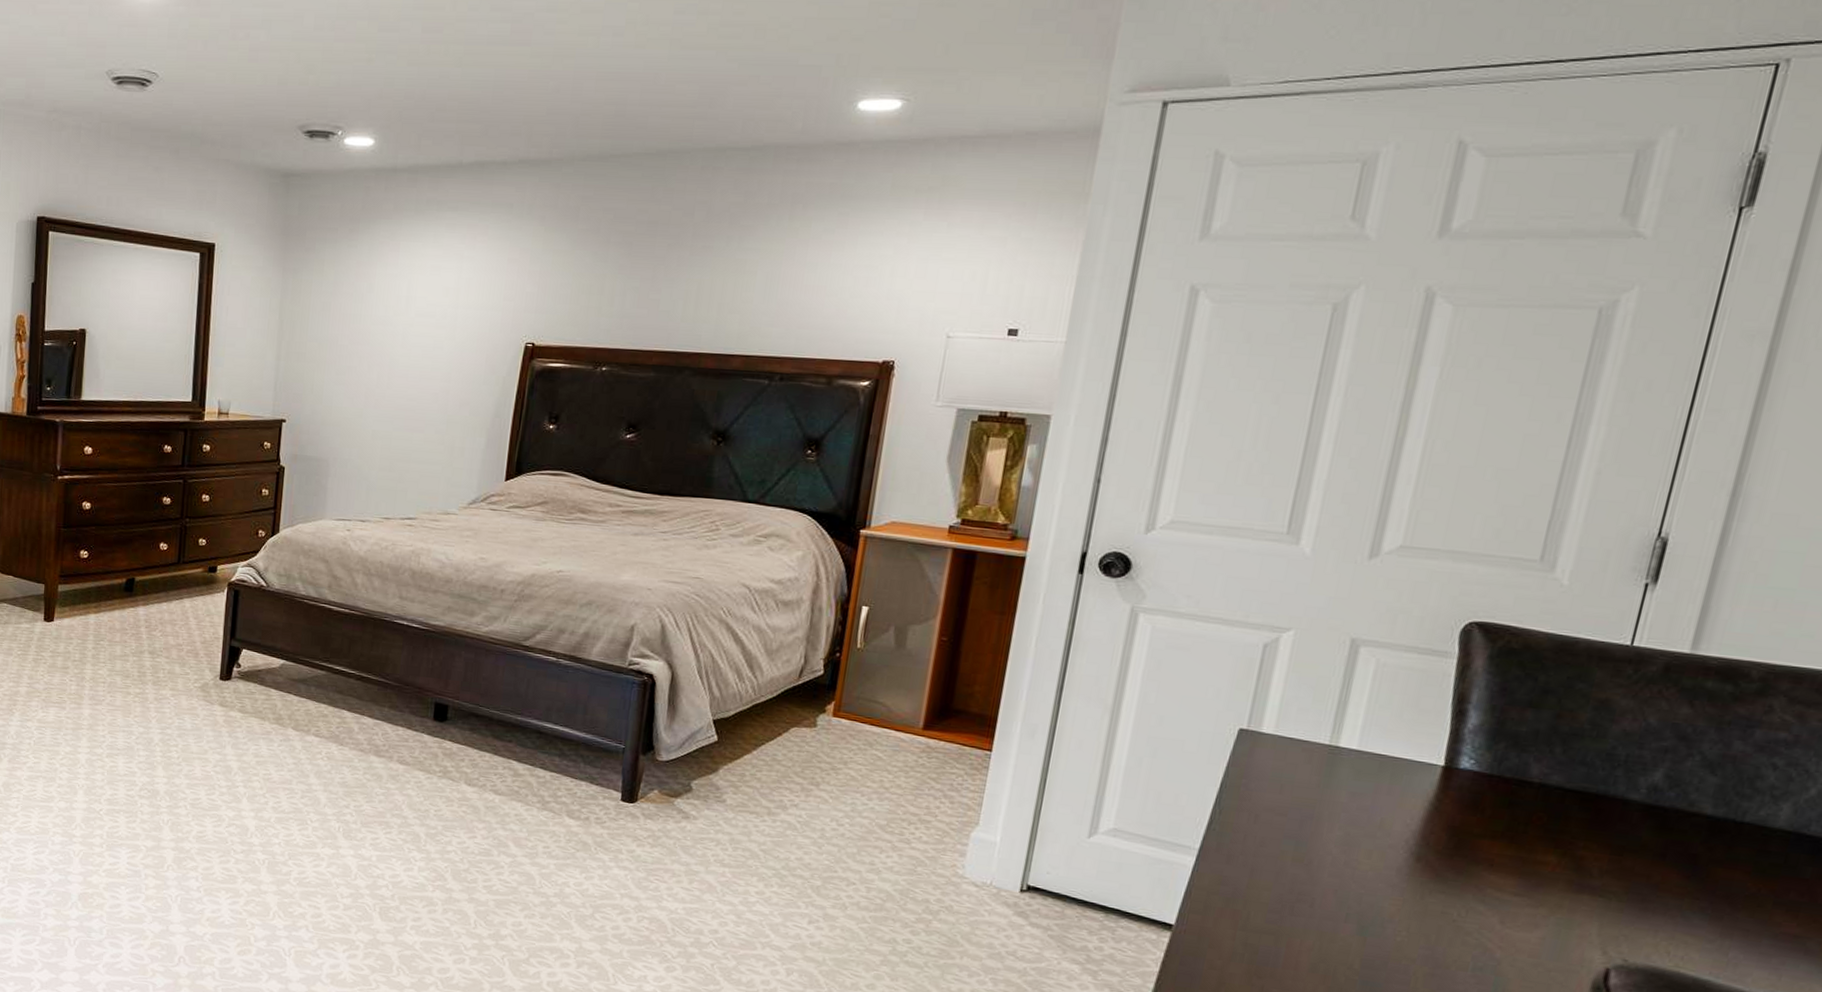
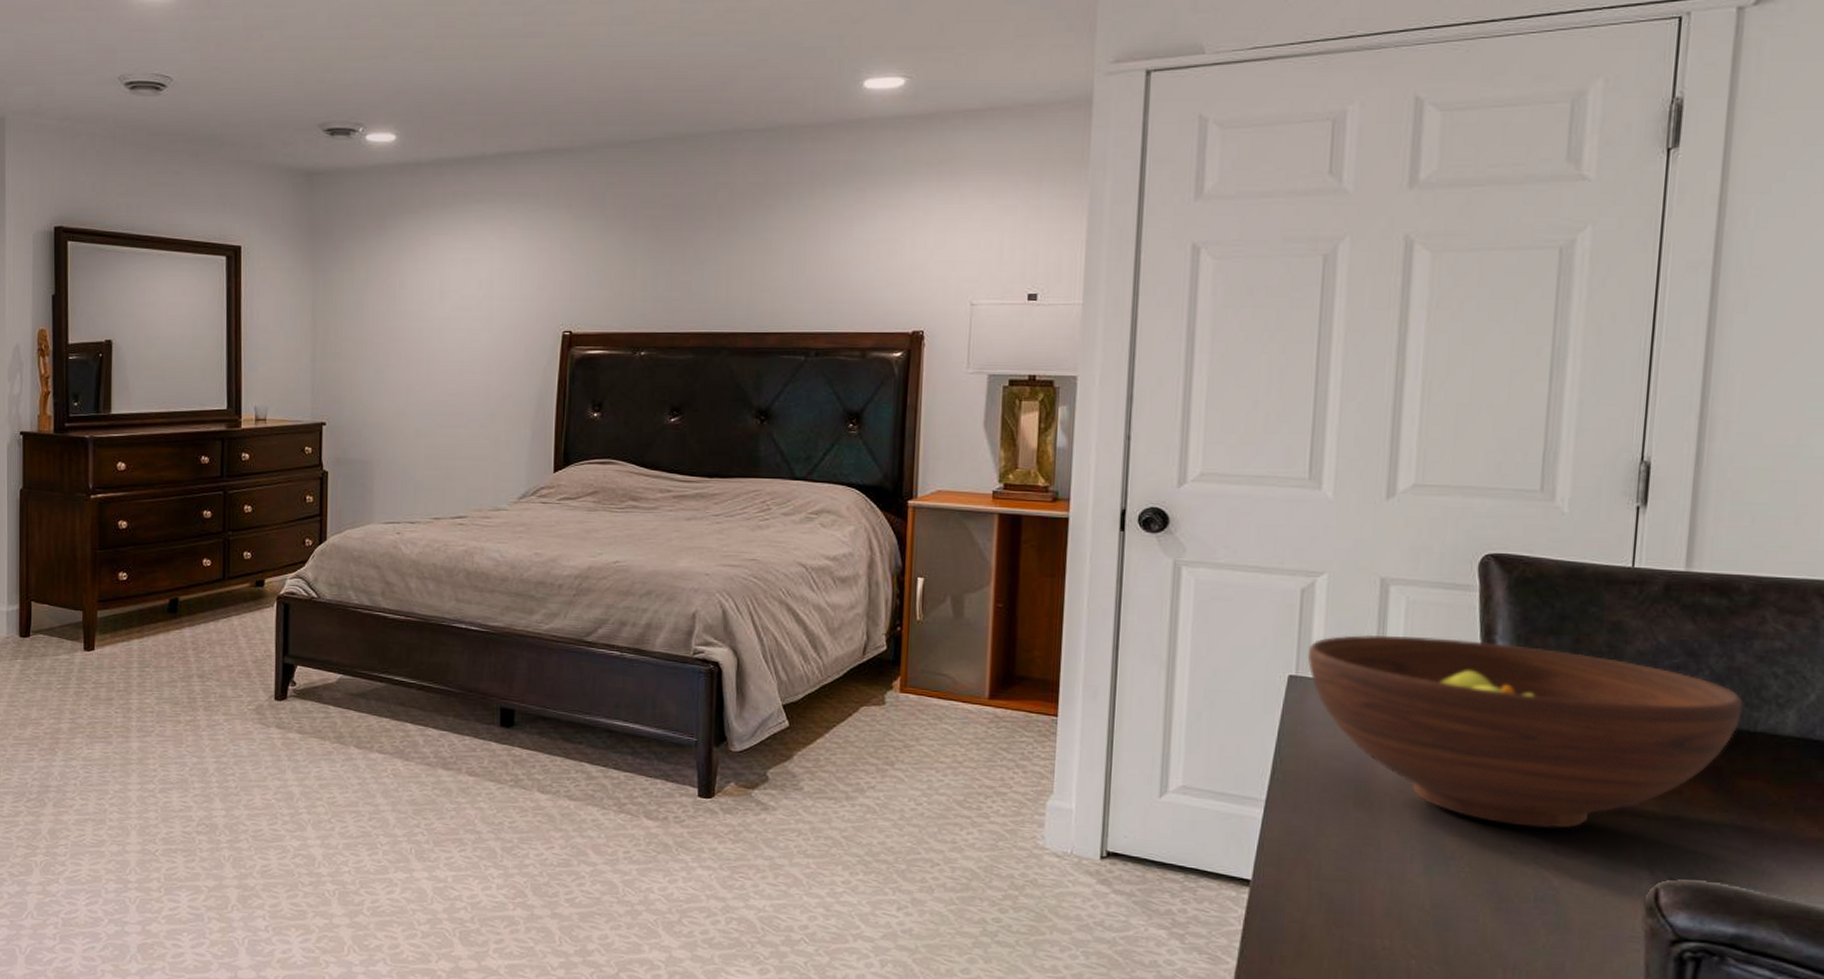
fruit bowl: none [1261,692,1734,902] -> present [1307,634,1743,829]

